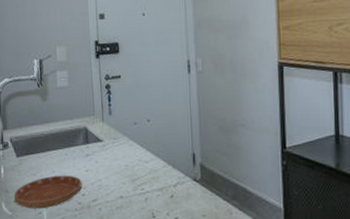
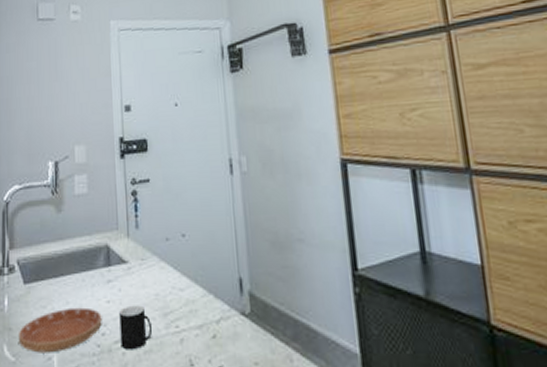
cup: none [96,173,123,207] -> present [119,305,153,350]

